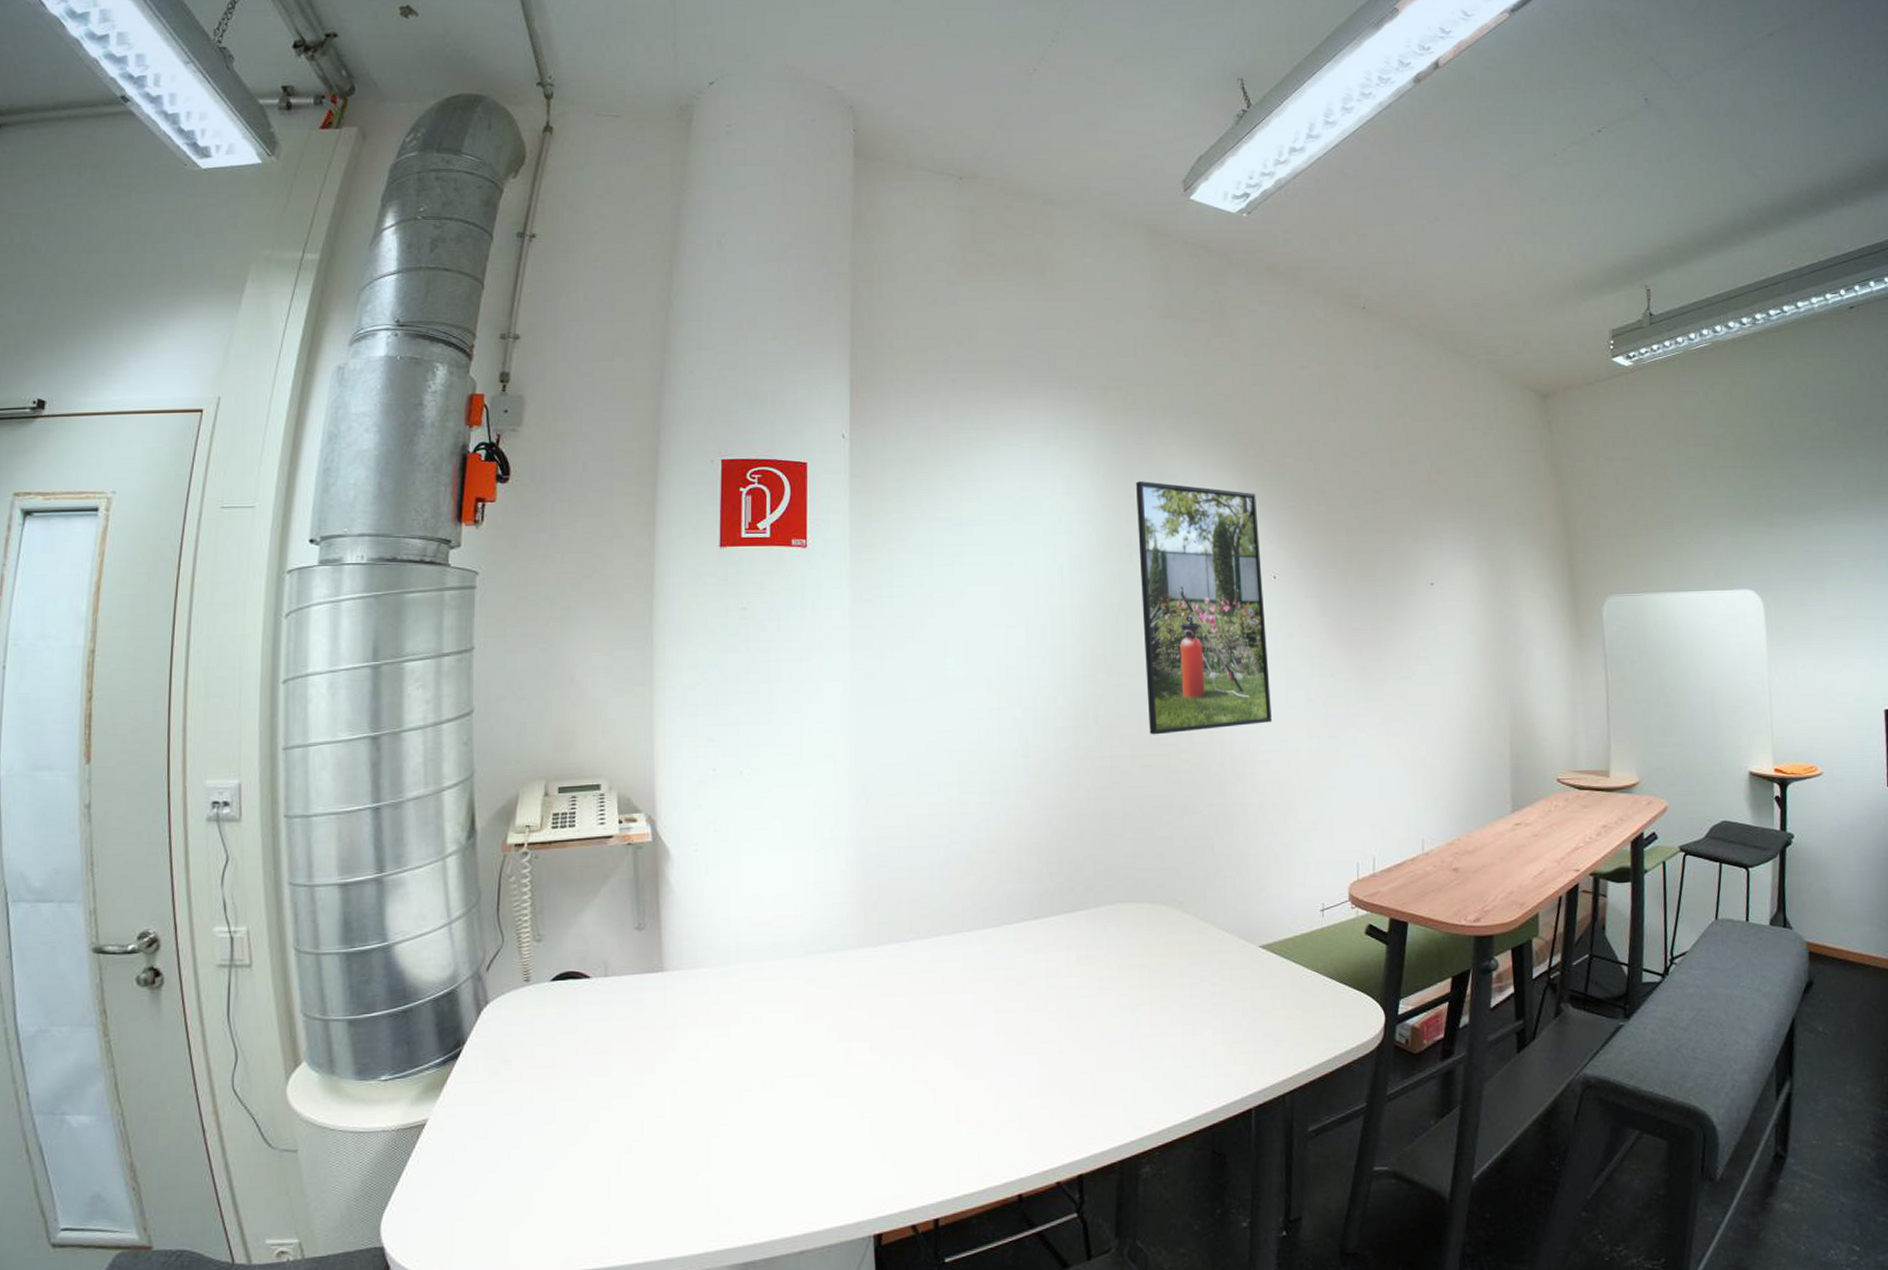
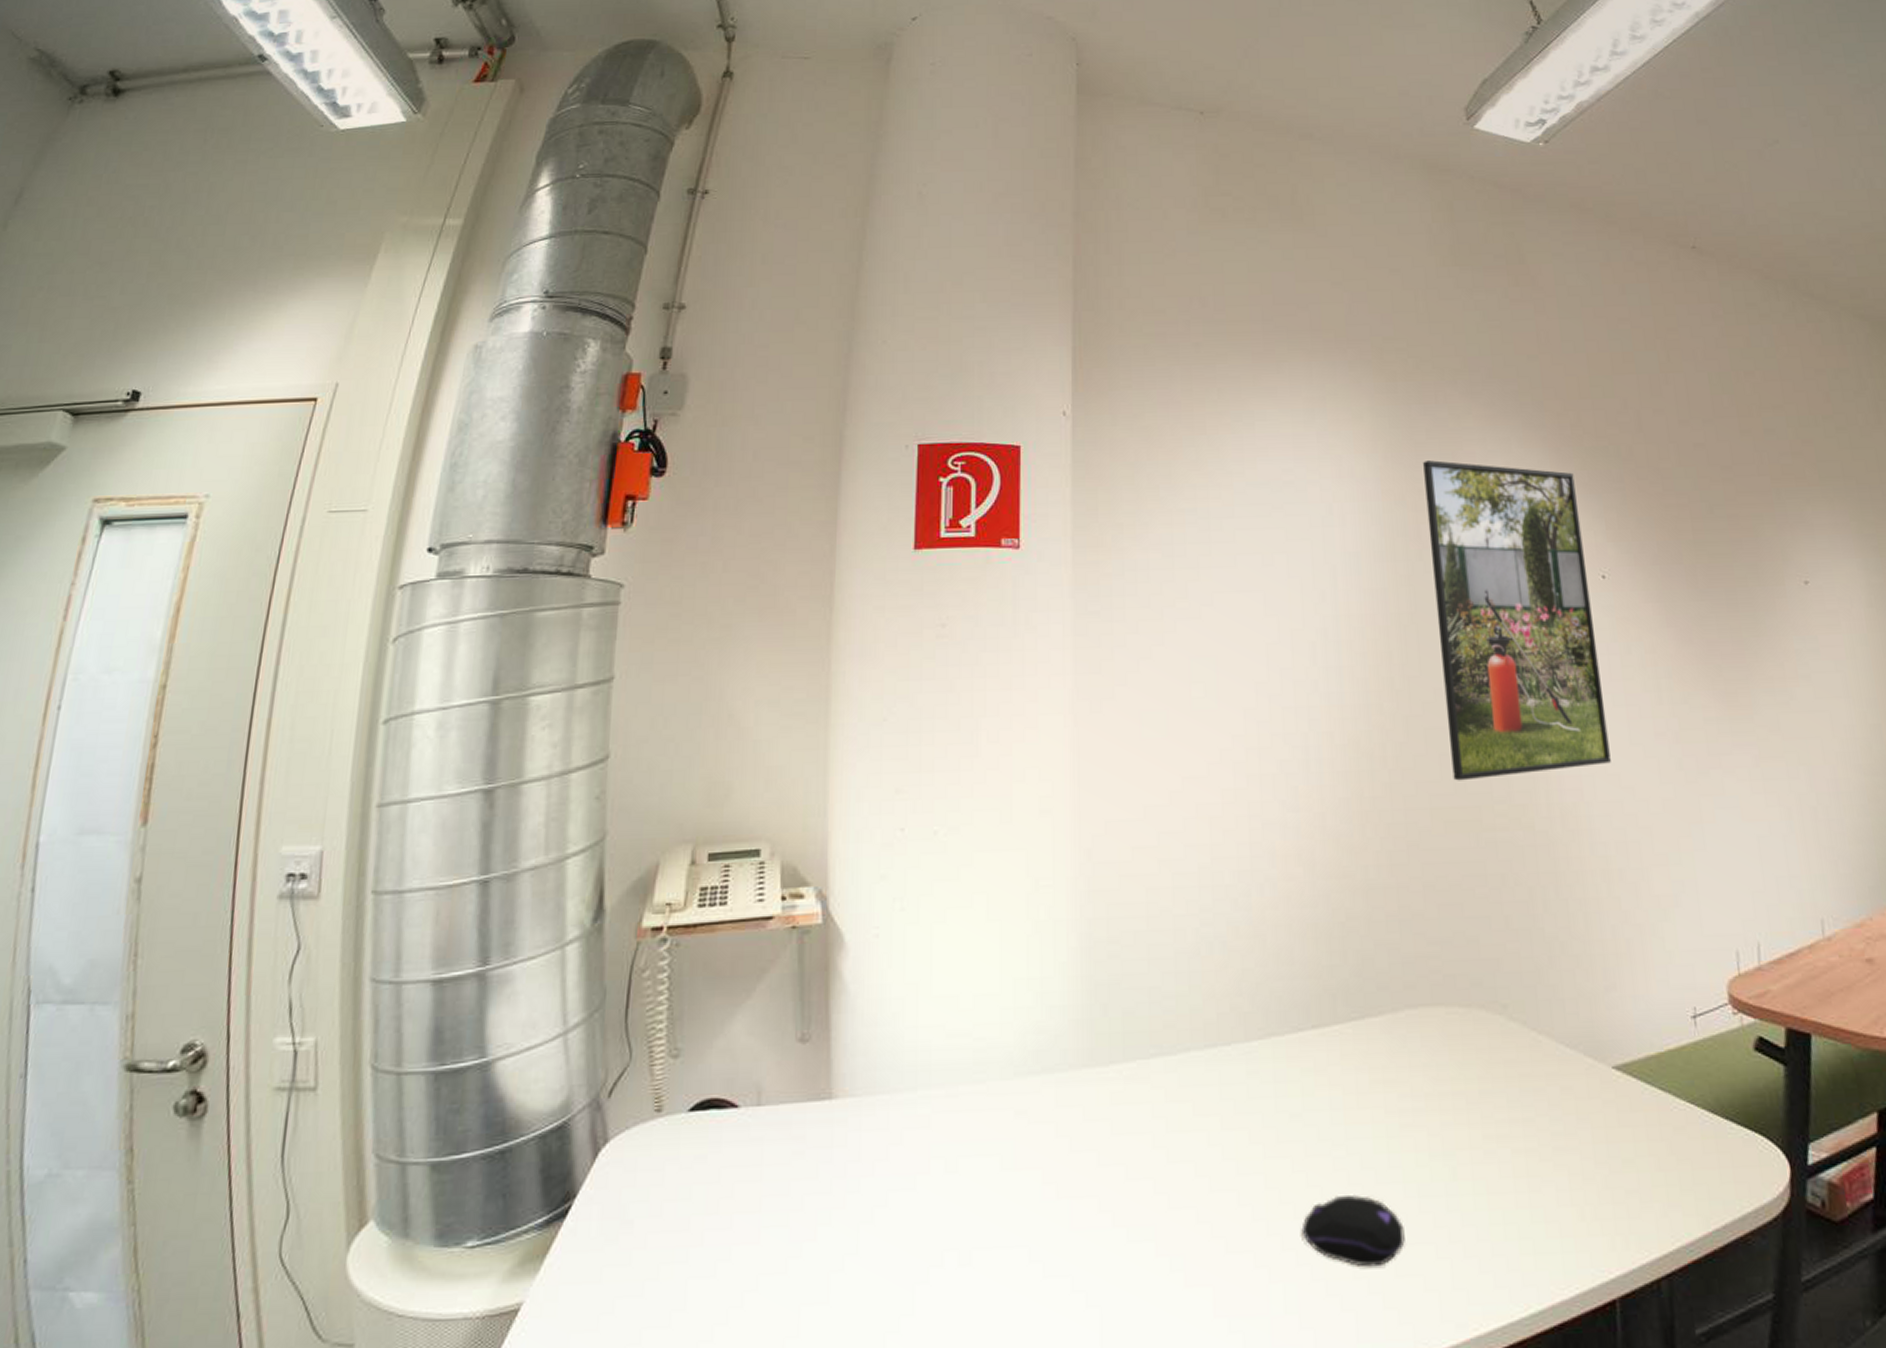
computer mouse: none [1022,1037,1099,1088] -> present [1301,1194,1405,1267]

